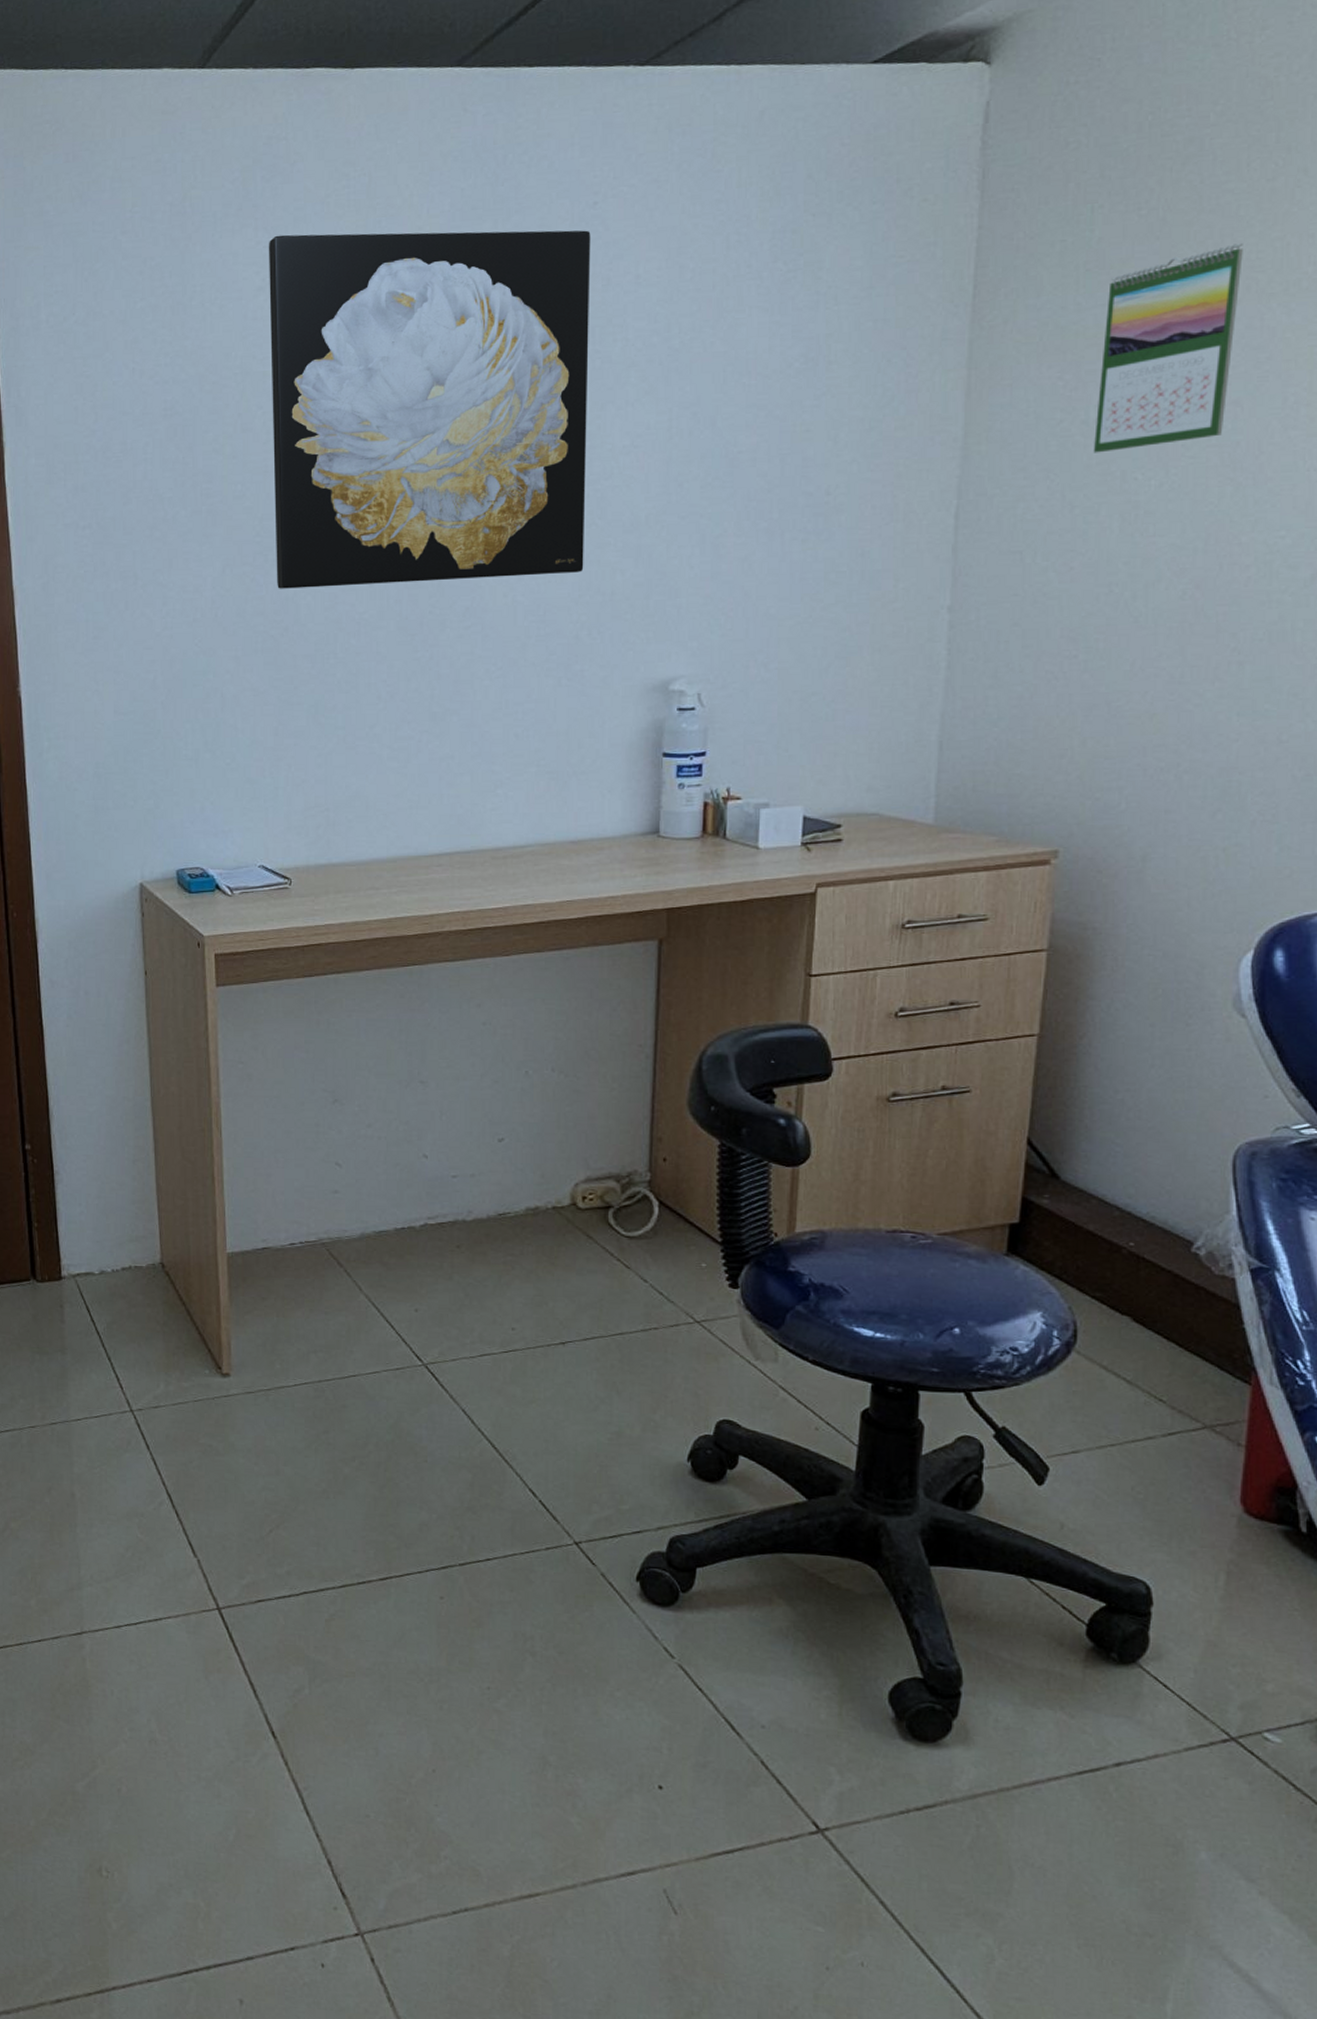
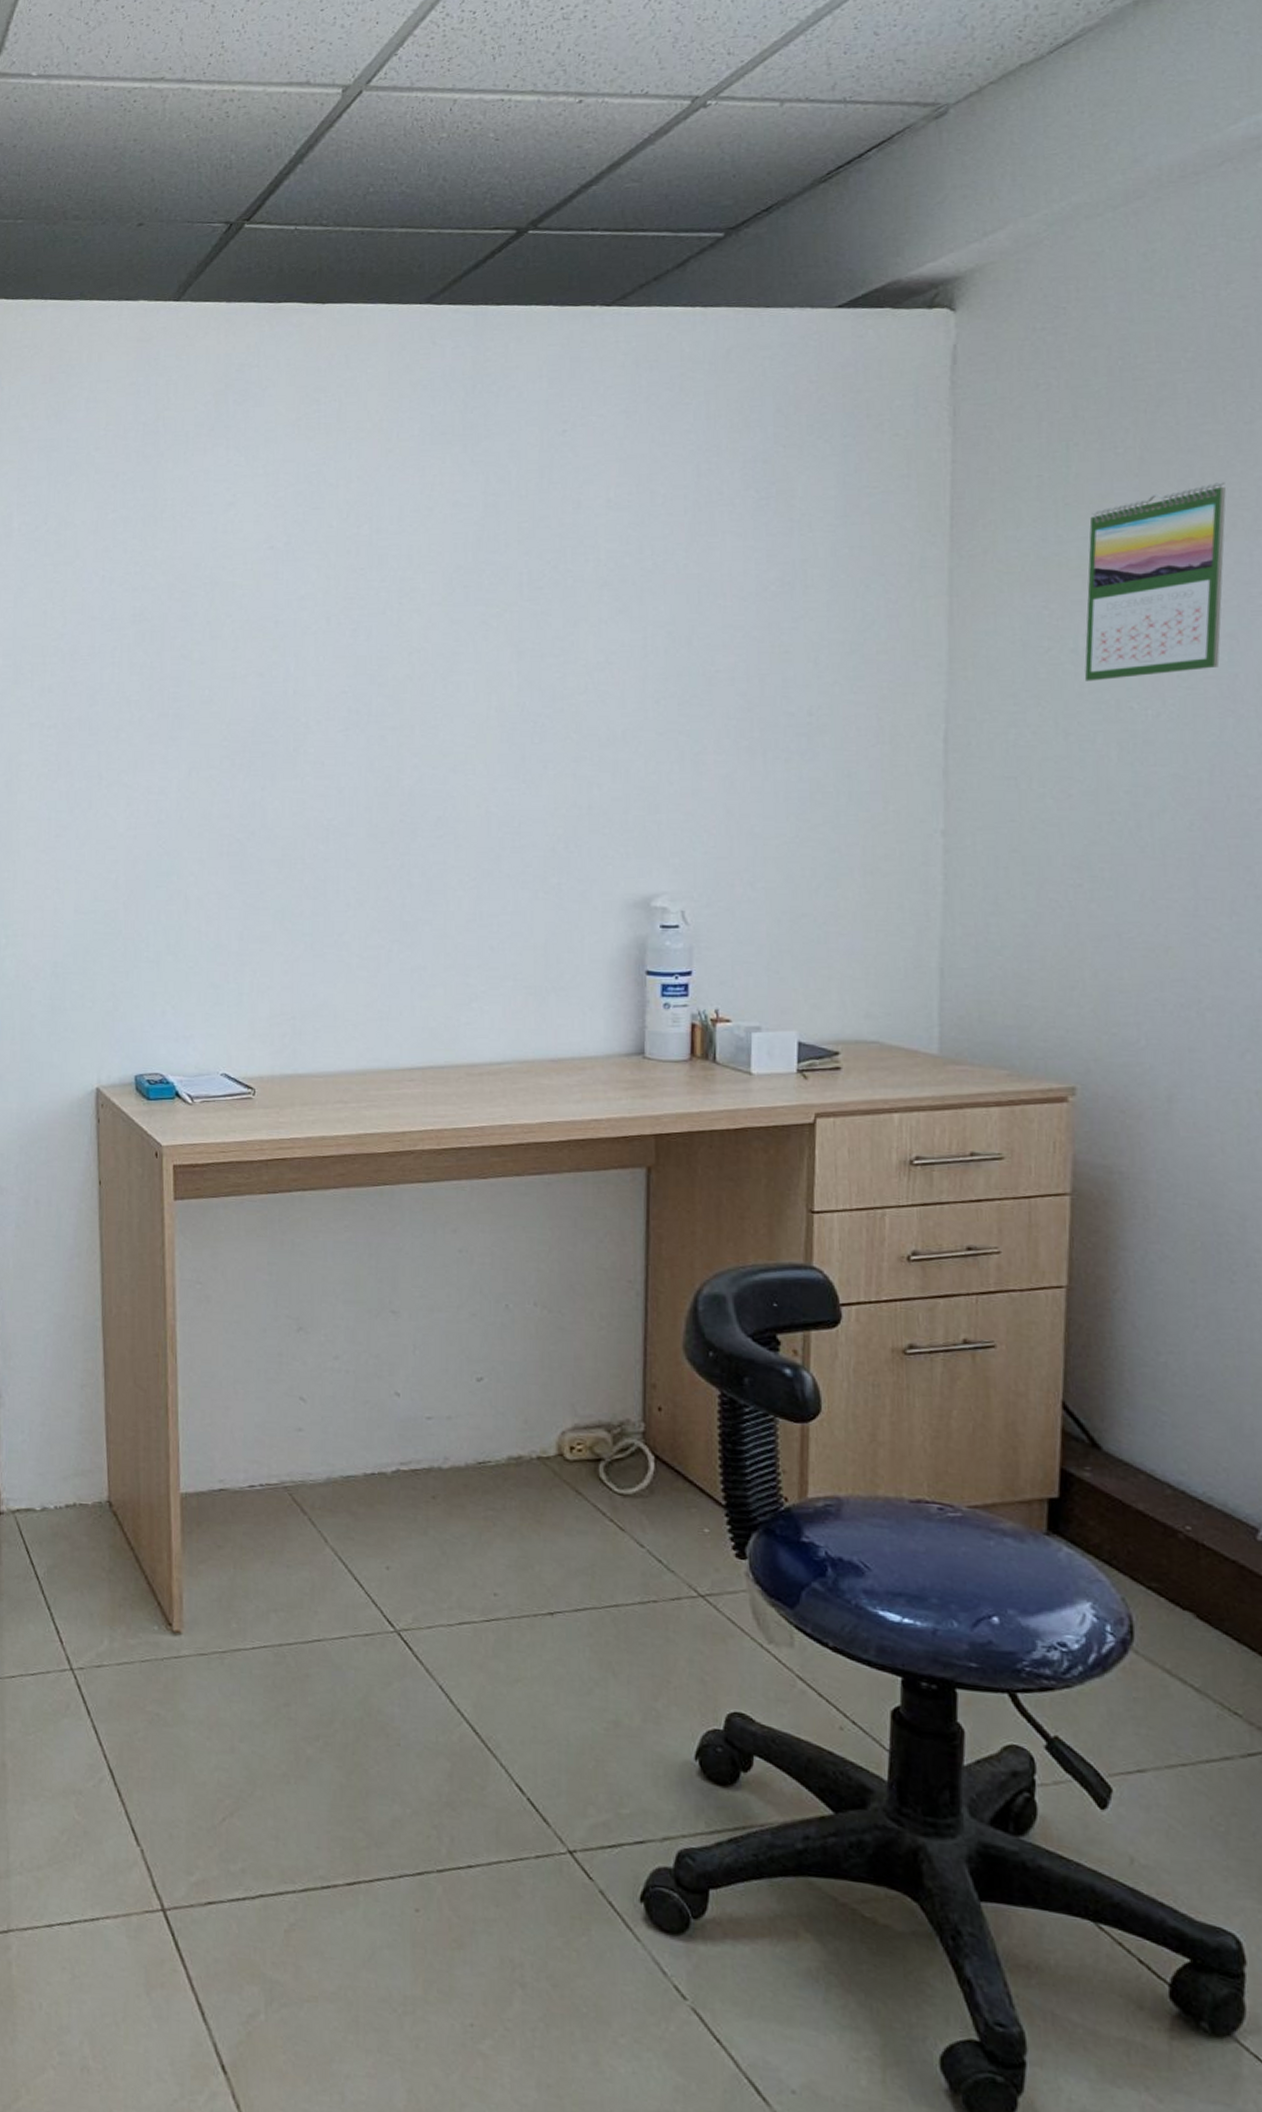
wall art: present [268,230,591,589] -> none [239,454,561,793]

